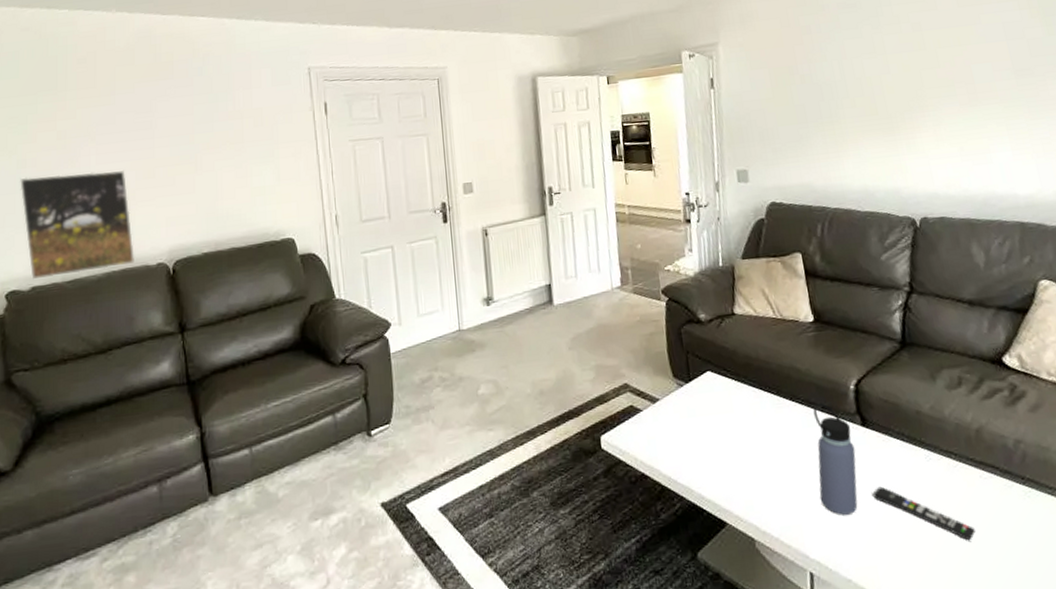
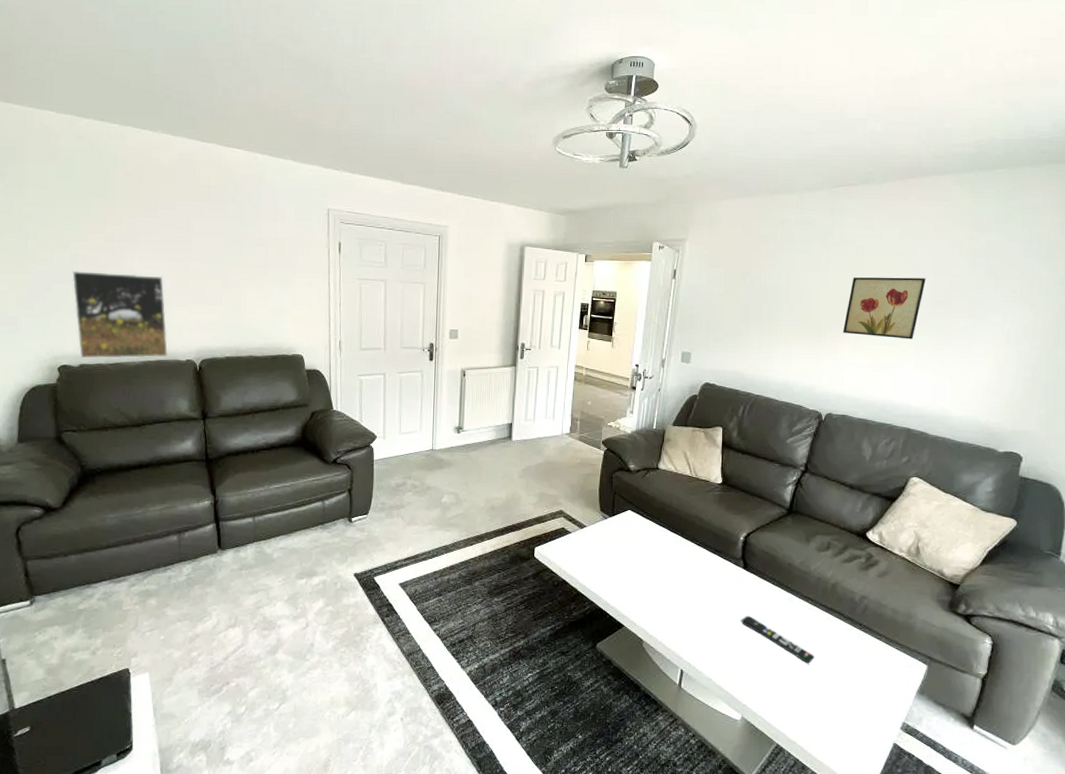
water bottle: present [813,403,858,515] -> none [699,547,734,632]
wall art: none [915,47,1002,122] -> present [843,277,926,339]

